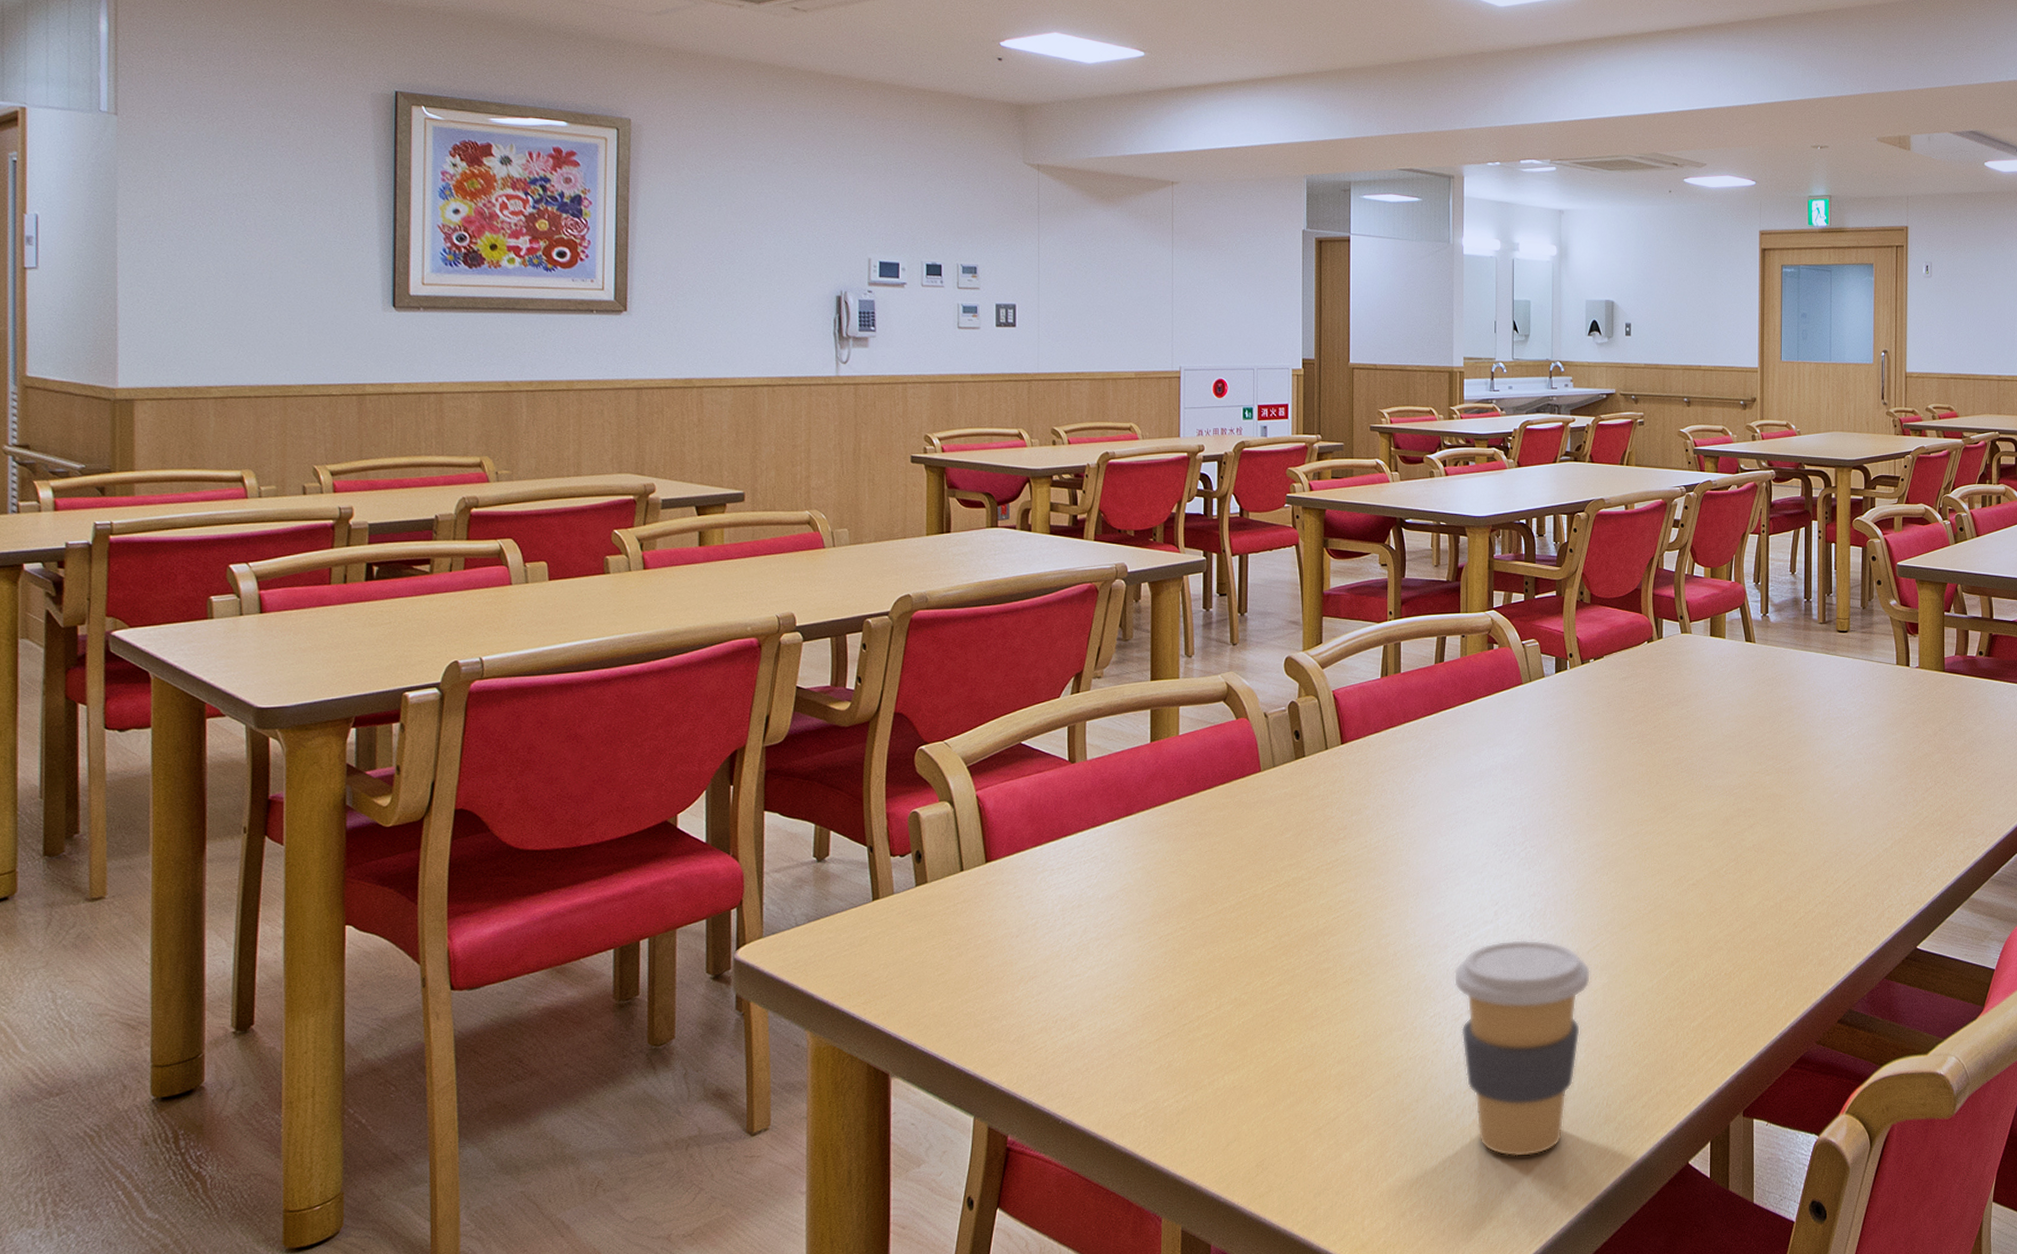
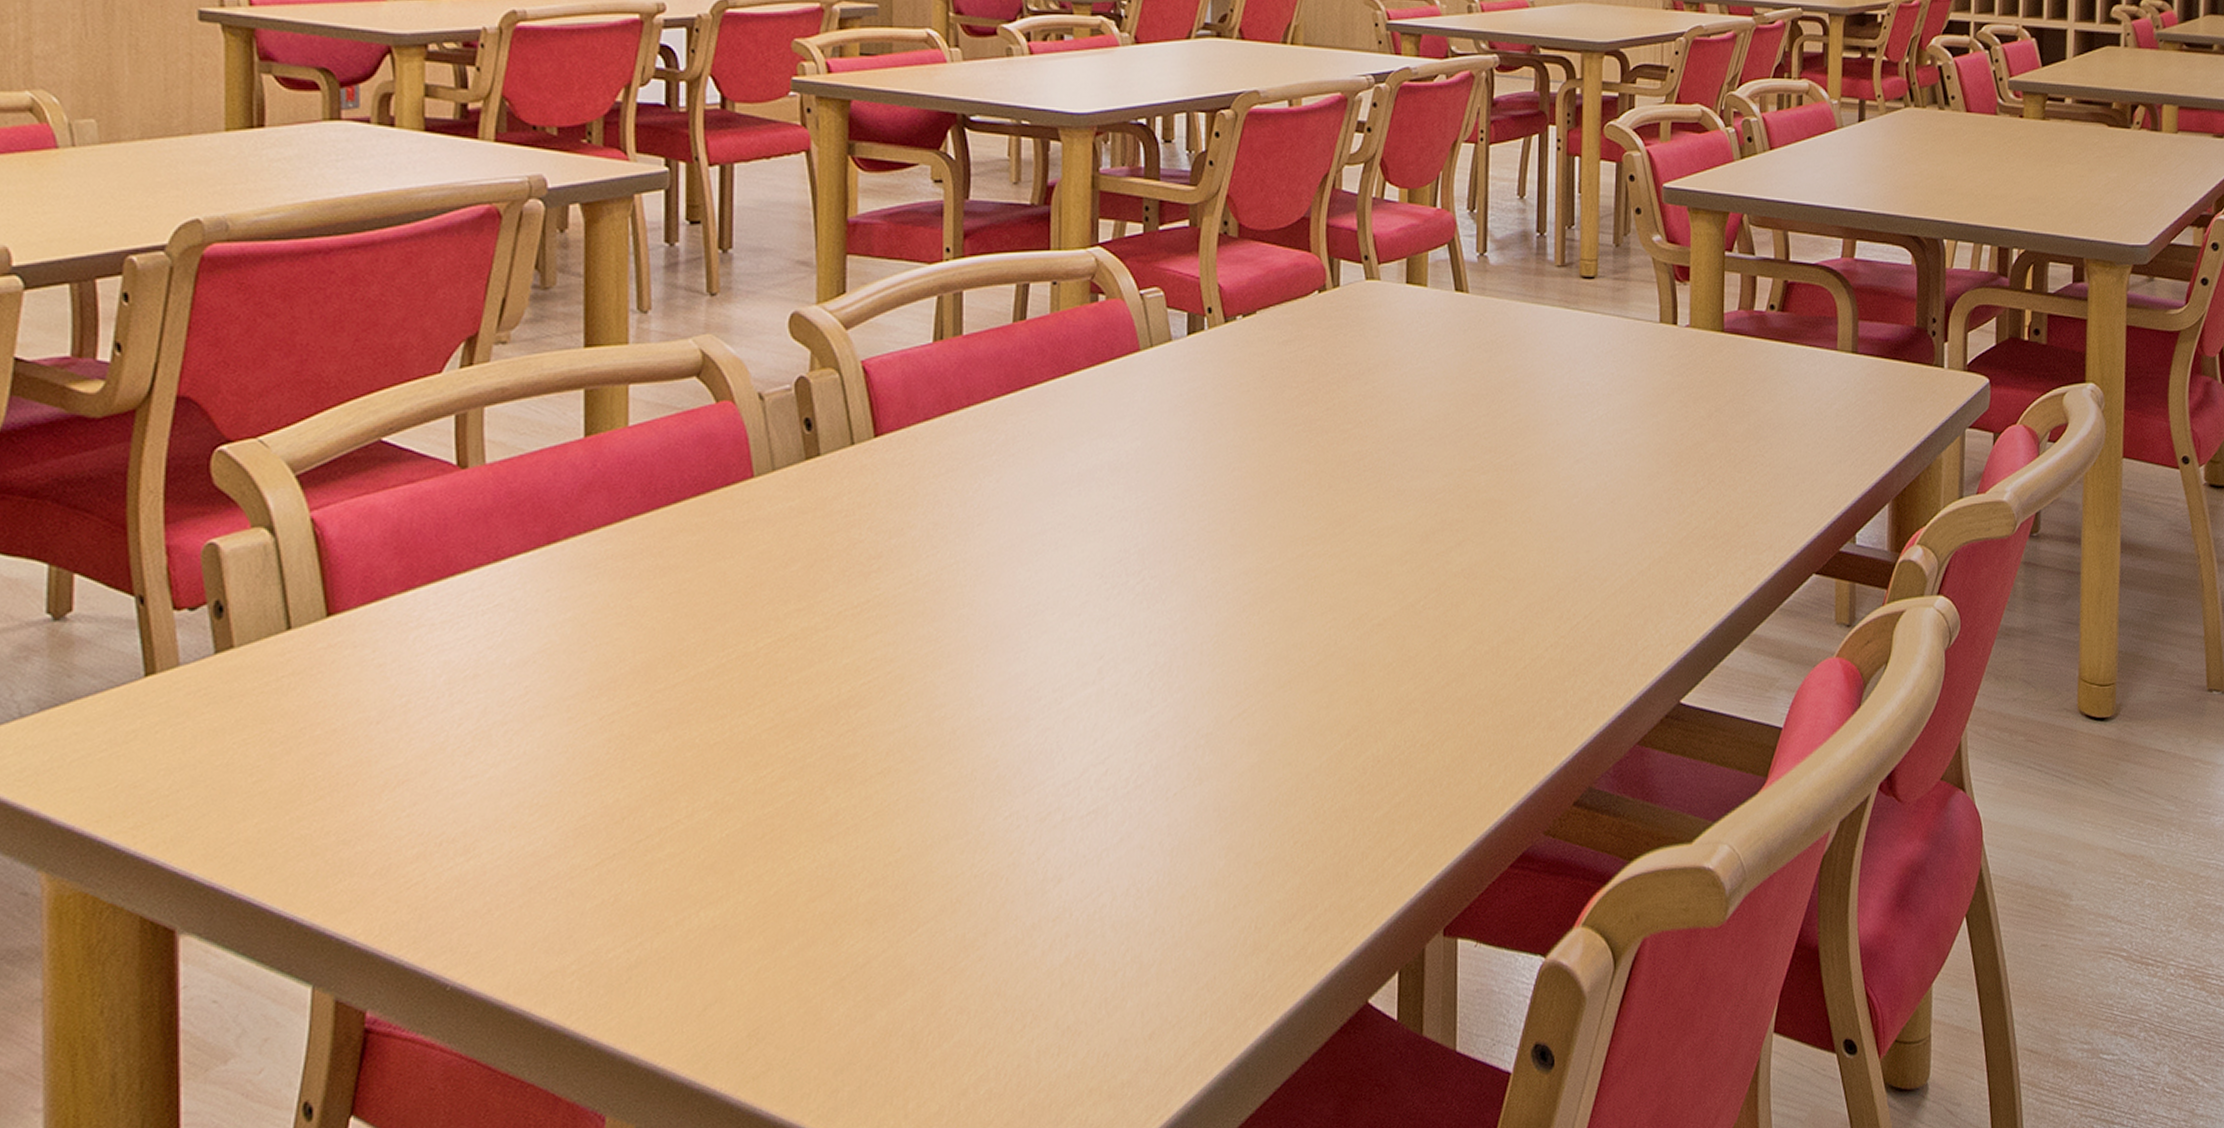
coffee cup: present [1453,940,1591,1157] -> none [1038,706,1235,1006]

